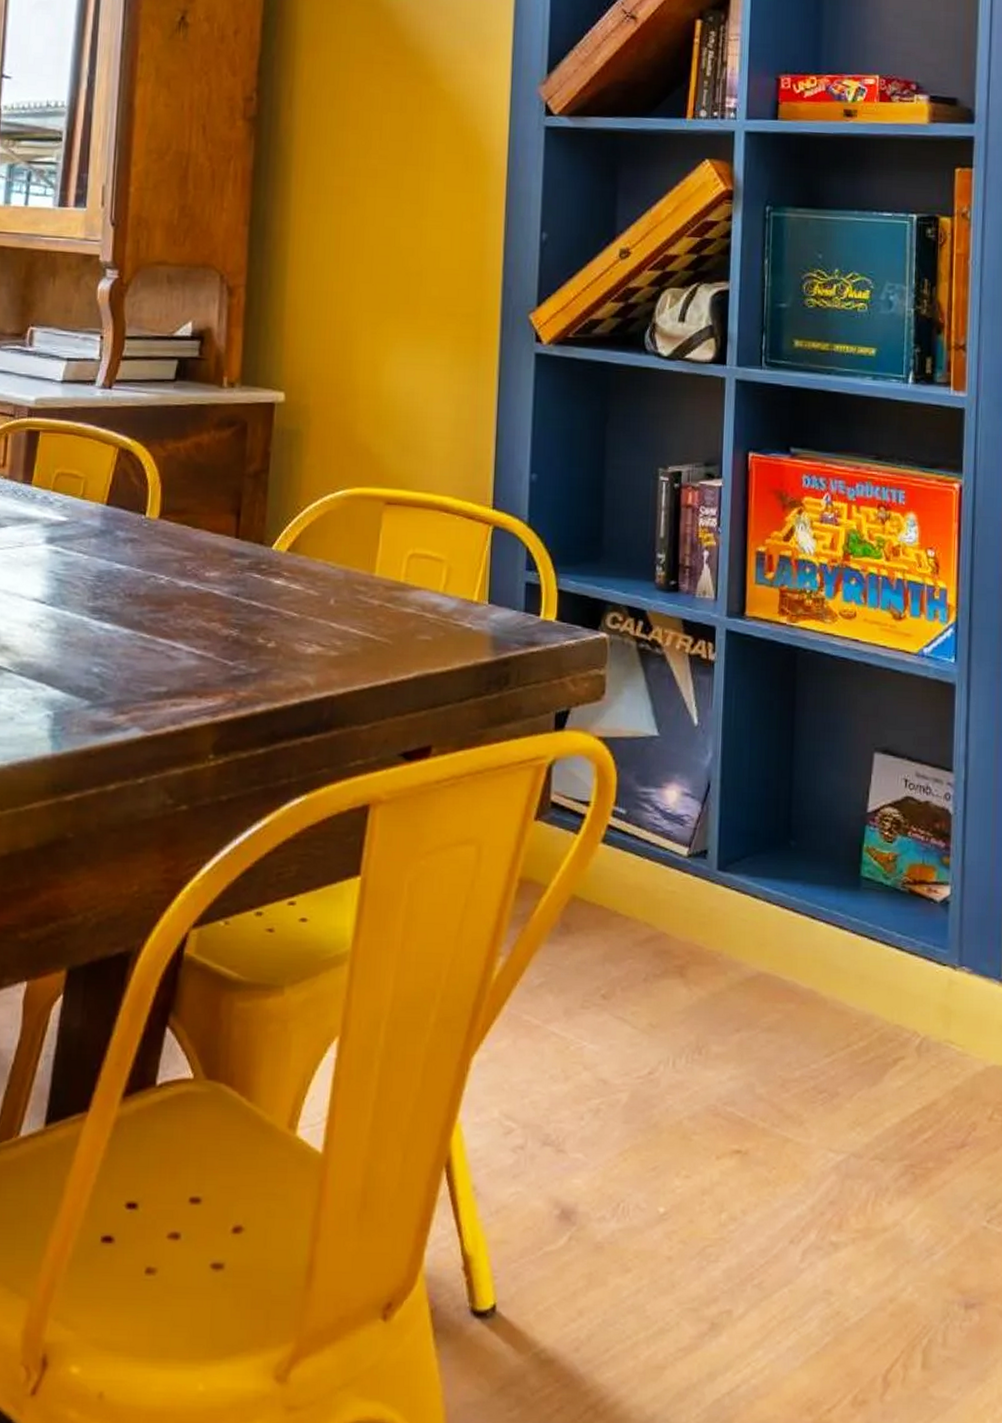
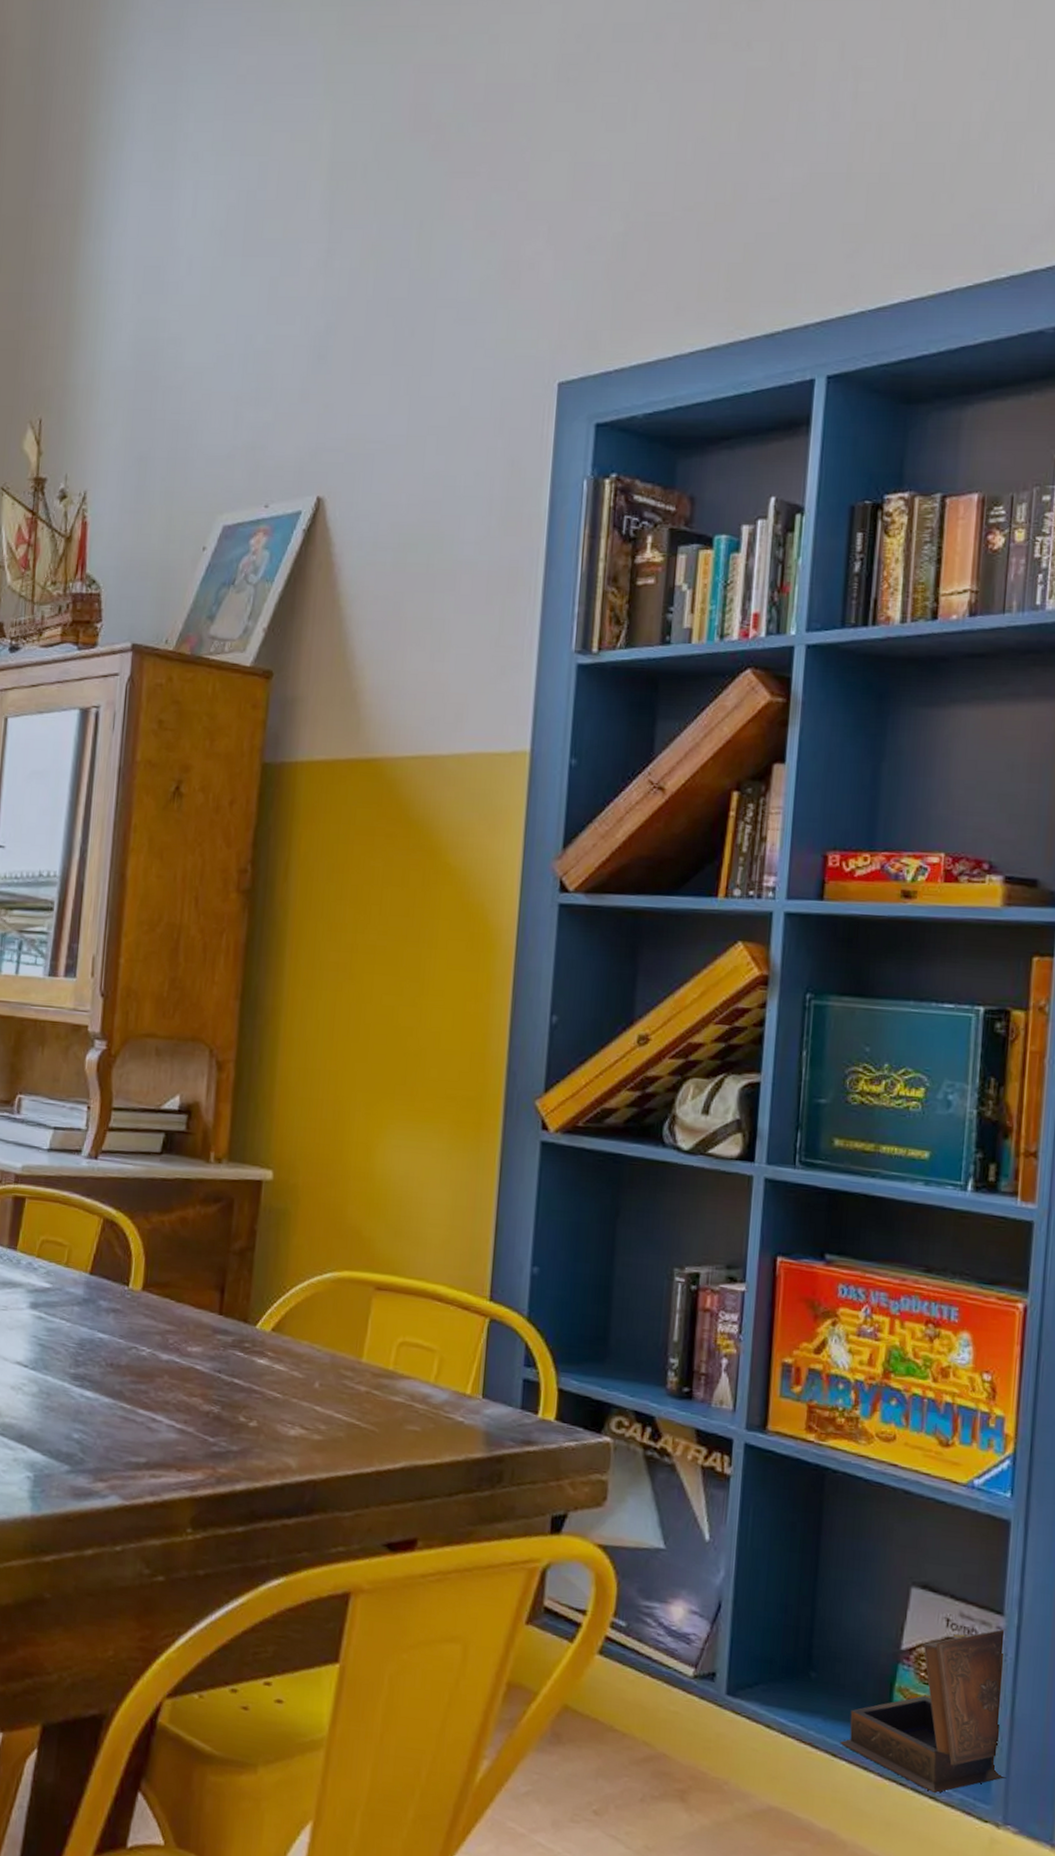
decorative box: none [818,784,960,944] -> present [839,1629,1007,1794]

